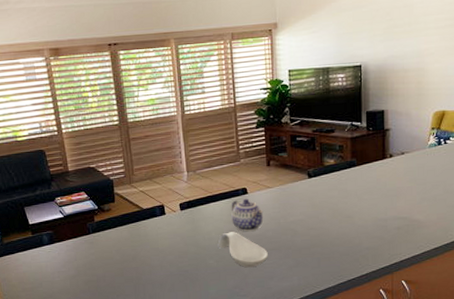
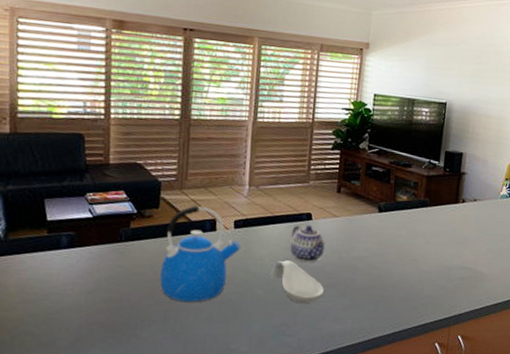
kettle: none [124,195,189,277] -> present [160,205,241,303]

